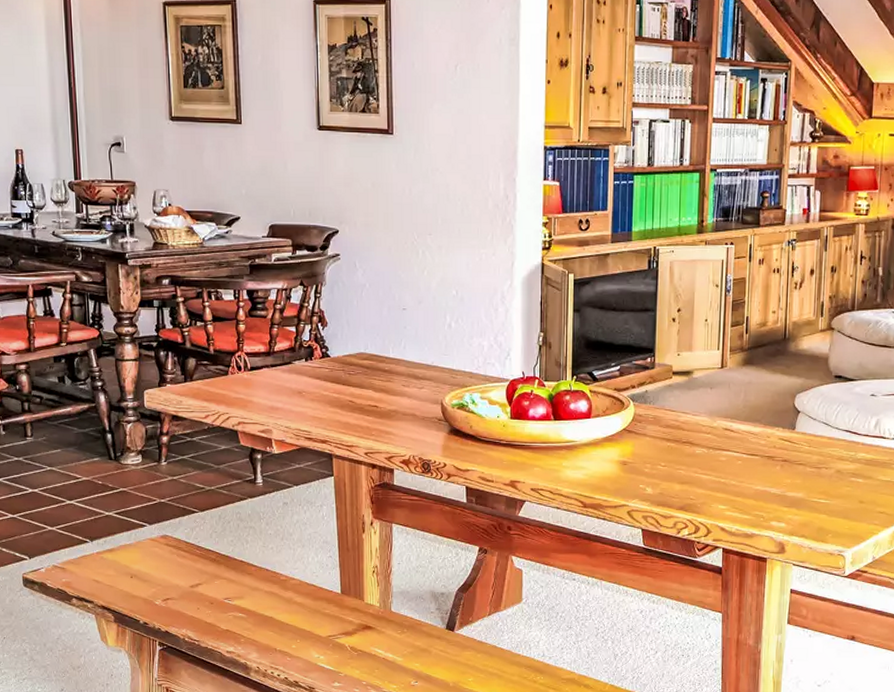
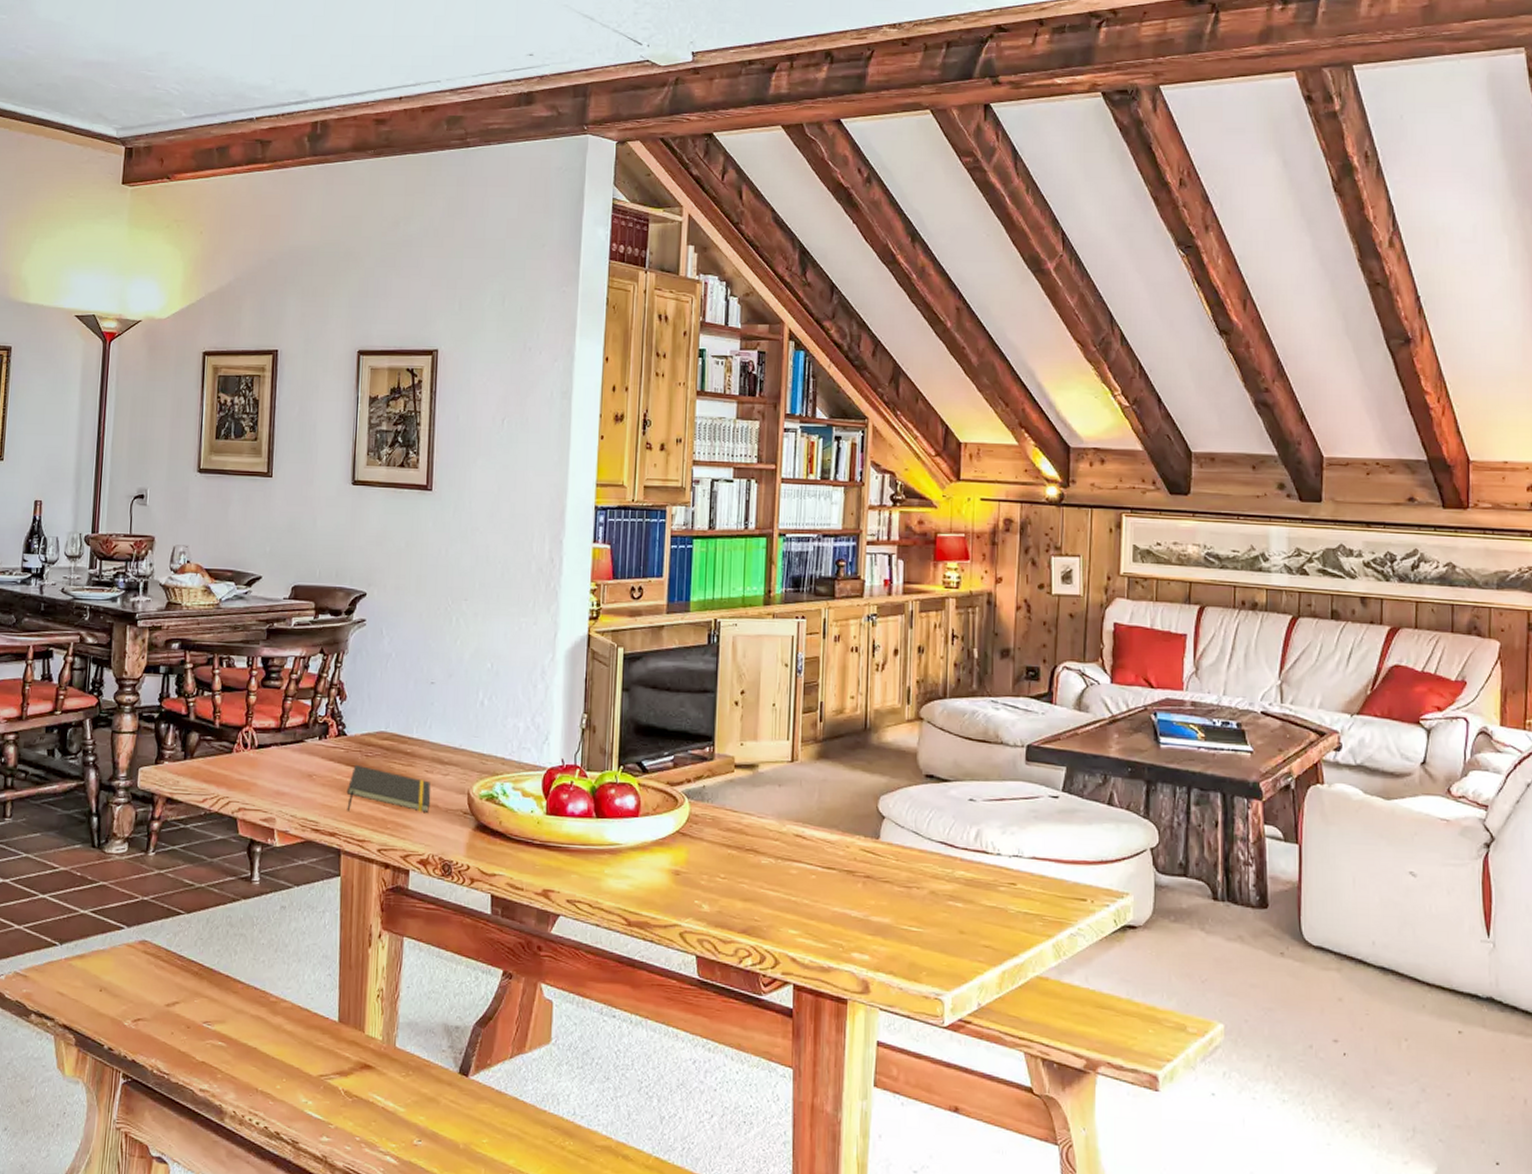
notepad: none [333,381,409,422] -> present [346,764,431,812]

